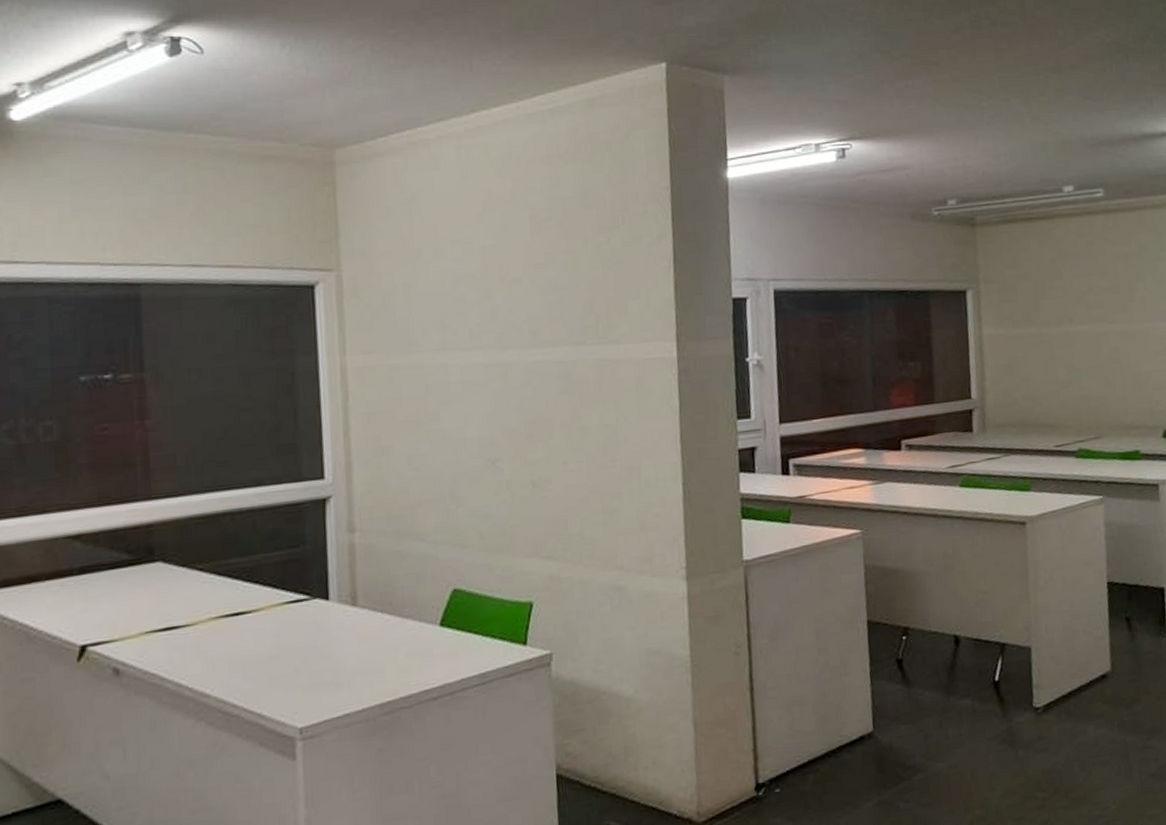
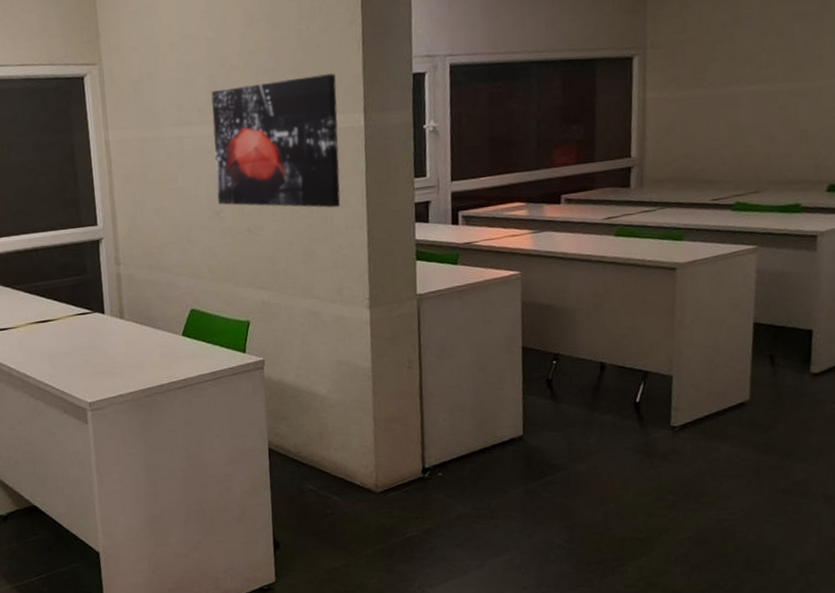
wall art: none [486,293,650,456] -> present [211,73,341,208]

